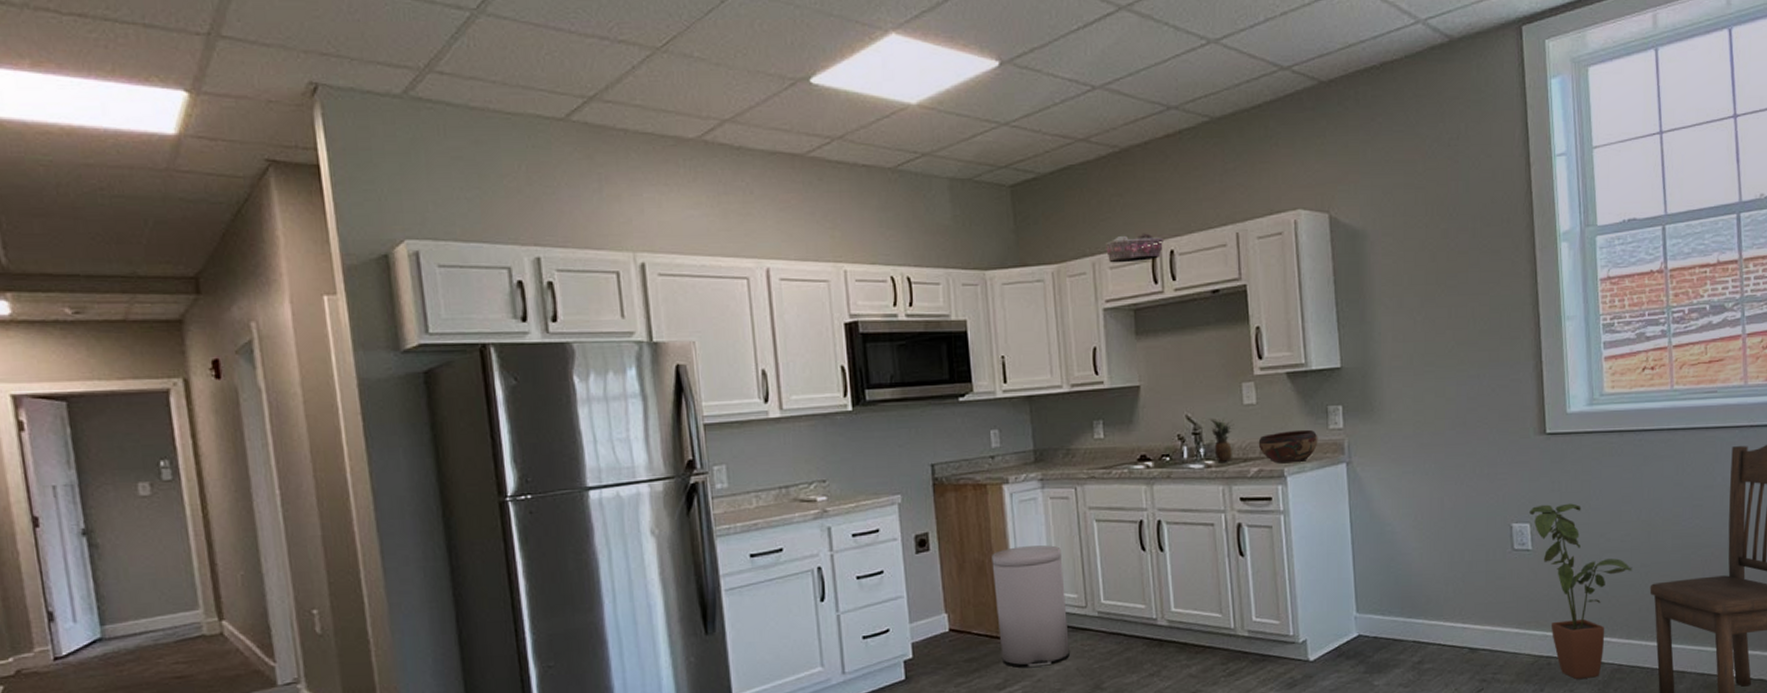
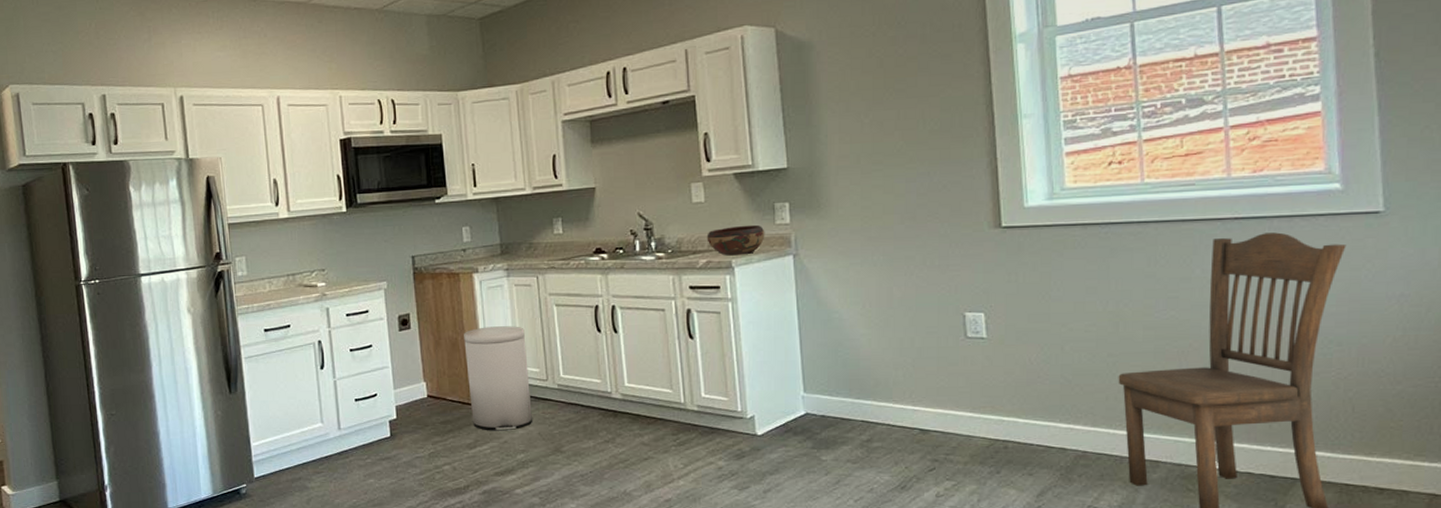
decorative basket: present [1105,233,1163,263] -> none [563,53,617,81]
fruit: present [1208,418,1234,462] -> none [659,215,684,254]
house plant: present [1529,503,1632,679] -> none [984,294,1098,463]

